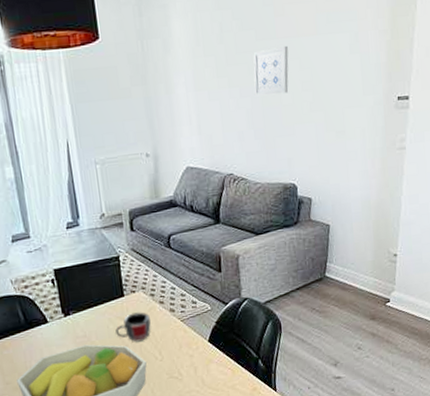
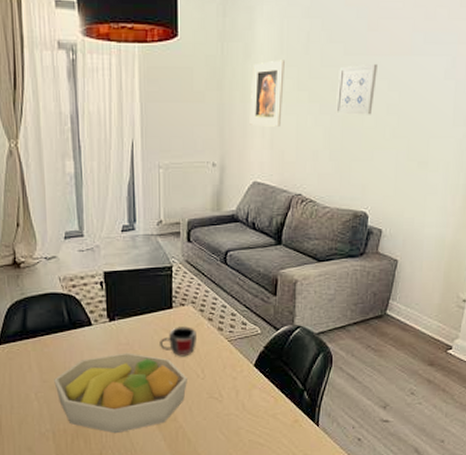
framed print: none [173,50,206,115] -> present [249,60,285,127]

